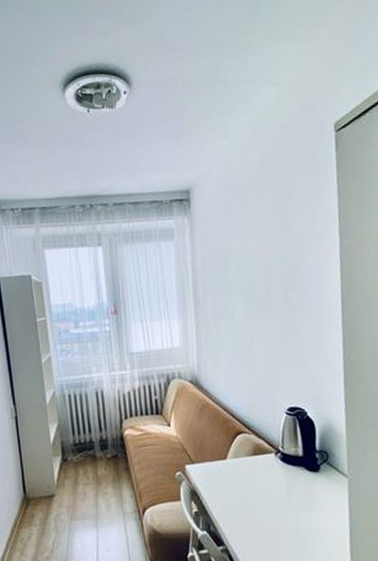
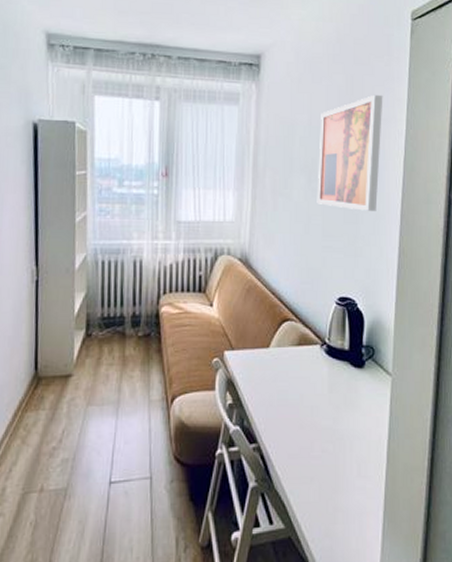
wall art: none [253,210,318,324] -> present [317,94,383,211]

